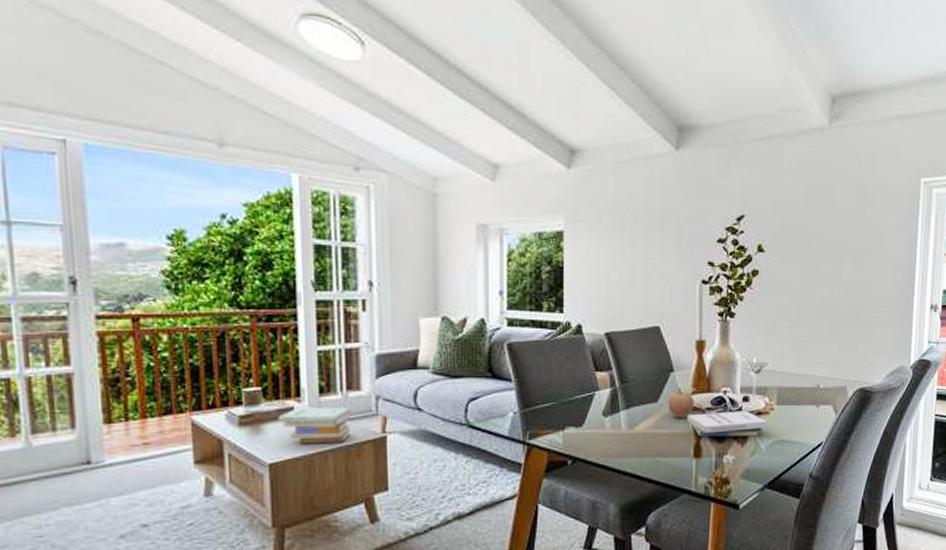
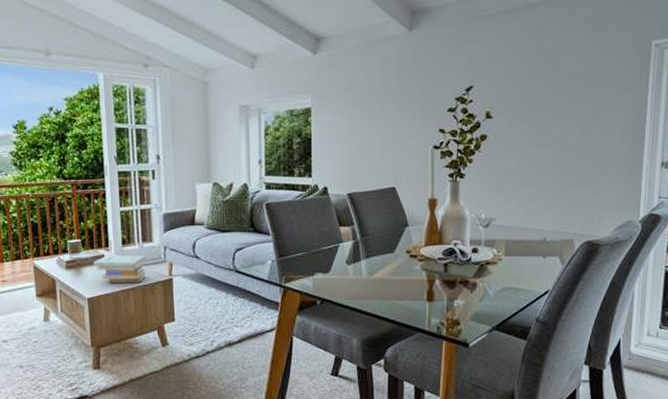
fruit: present [667,387,696,418] -> none [402,240,429,267]
books: present [687,411,768,437] -> none [421,261,496,284]

